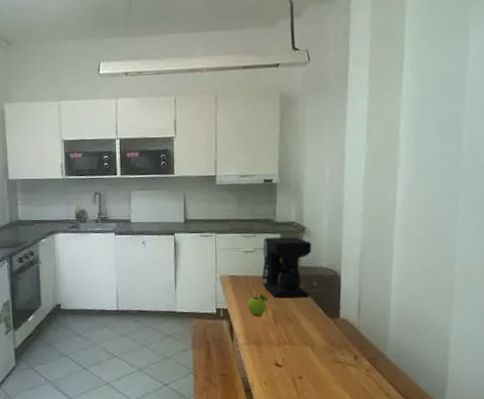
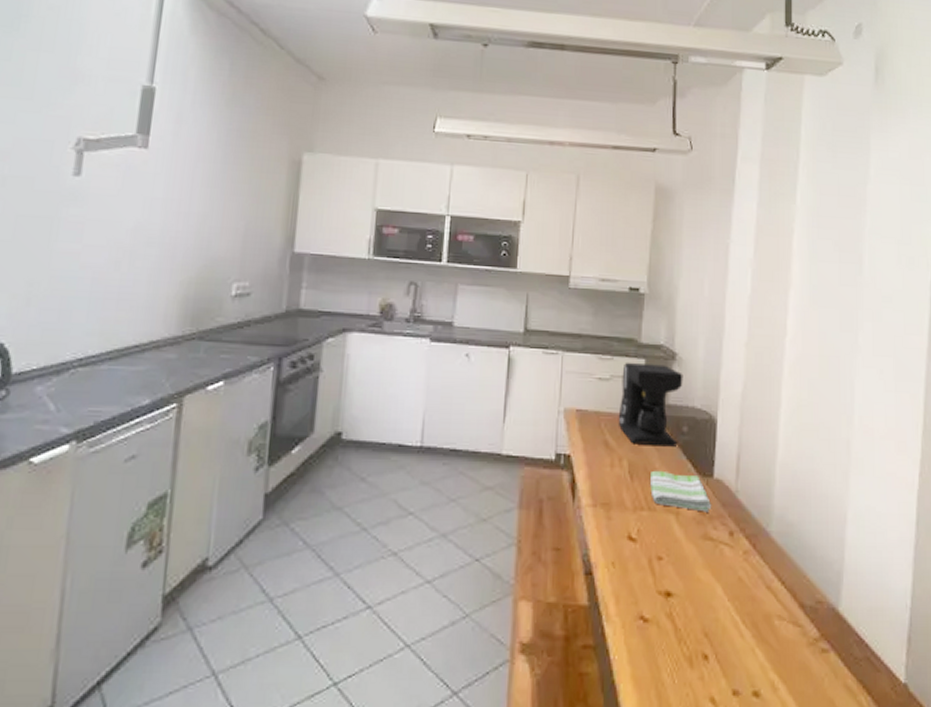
fruit: present [248,294,268,316] -> none [597,437,625,468]
dish towel: none [290,315,340,344] -> present [650,470,712,512]

